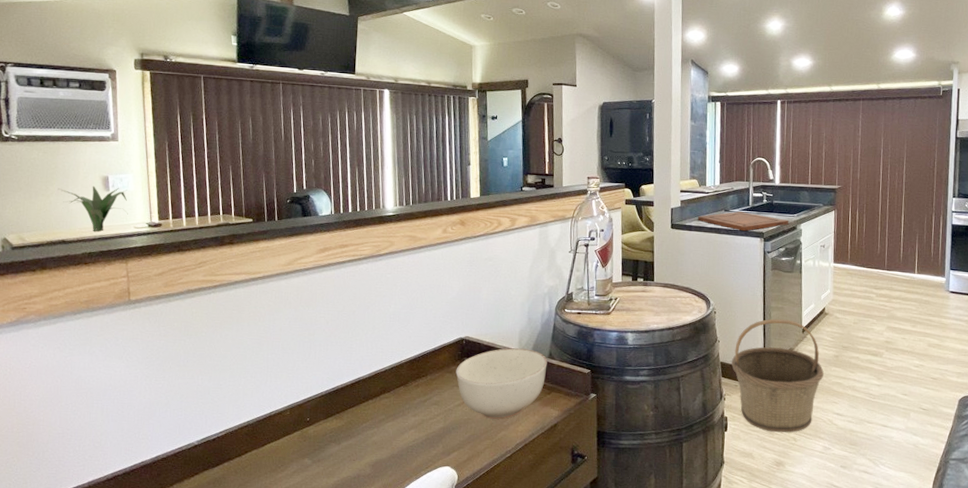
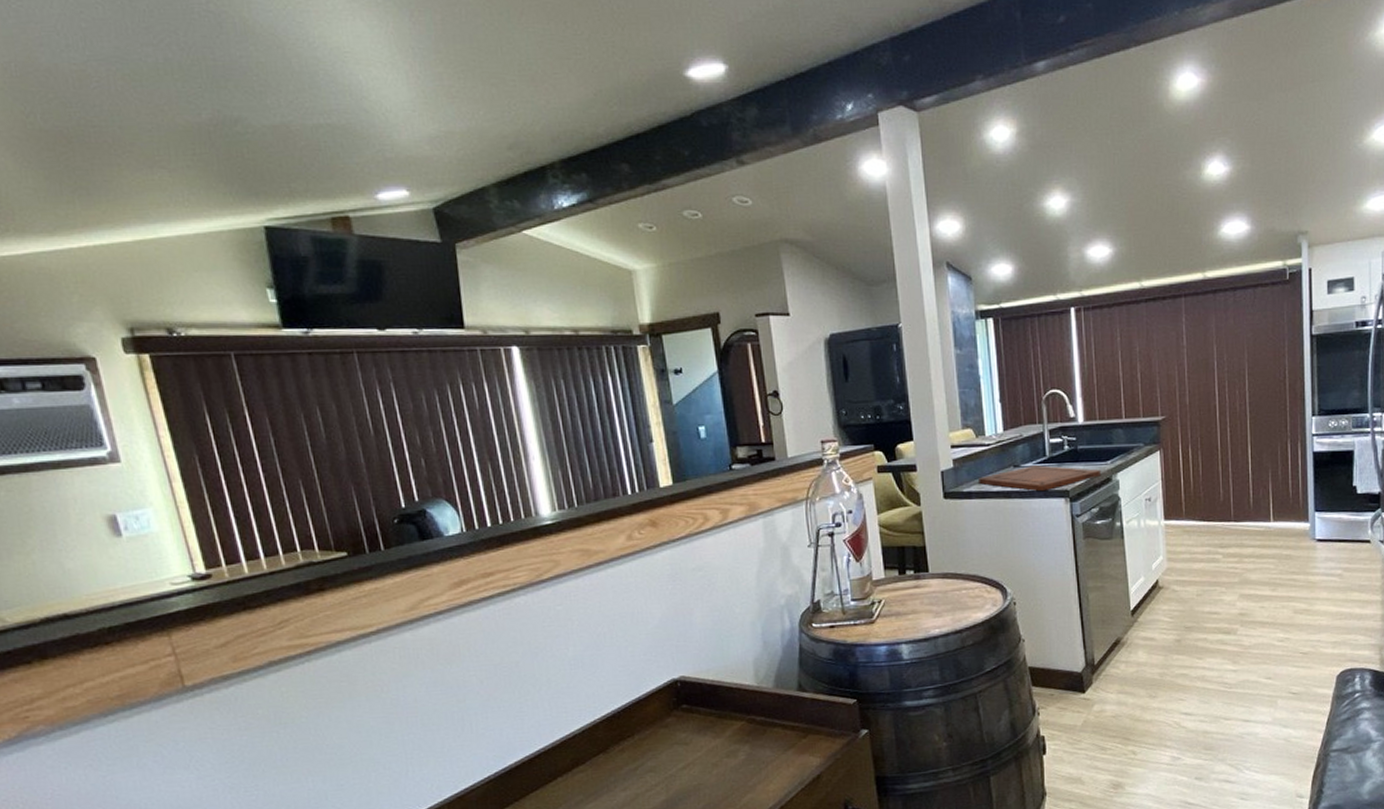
plant: present [58,185,128,233] -> none [41,530,158,598]
bowl: present [456,348,548,419] -> none [673,682,797,780]
basket: present [732,319,824,432] -> none [1043,601,1164,747]

